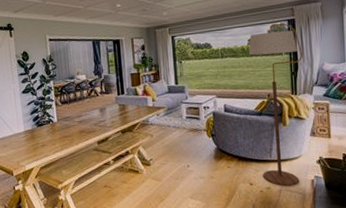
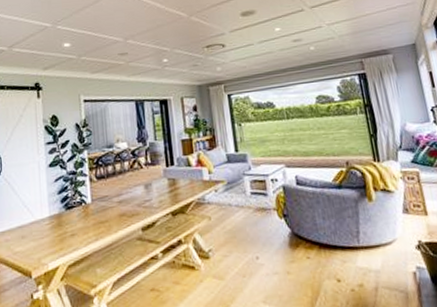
floor lamp: present [249,23,303,186] -> none [317,78,399,282]

